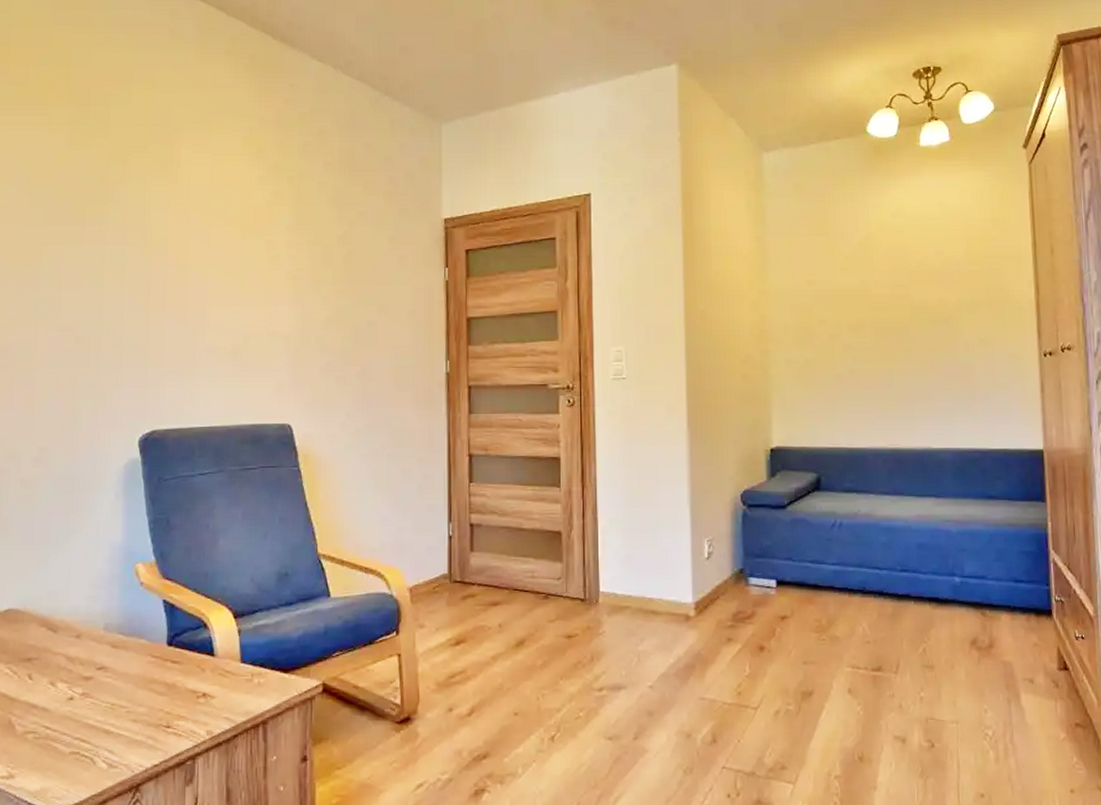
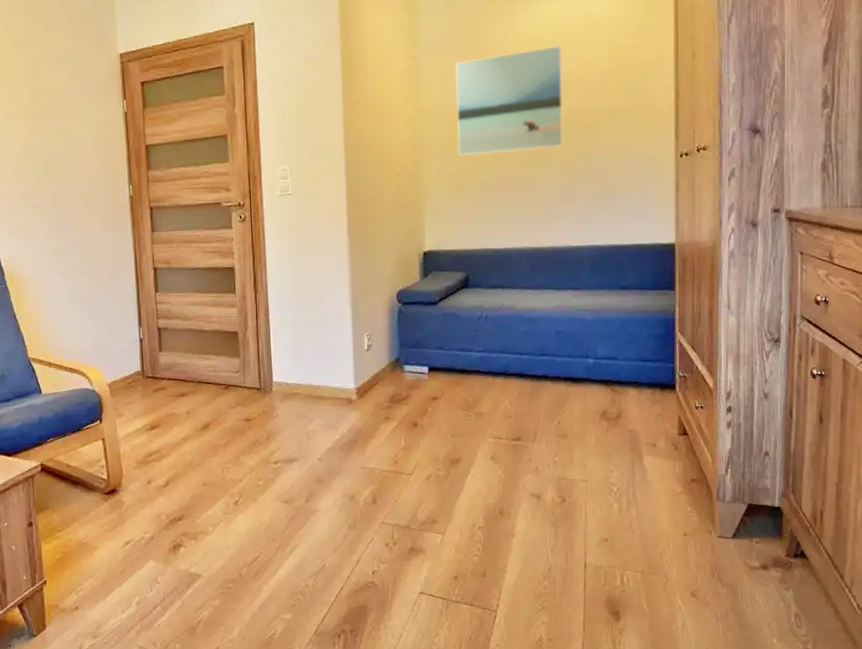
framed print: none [804,233,920,345] -> present [456,45,563,156]

